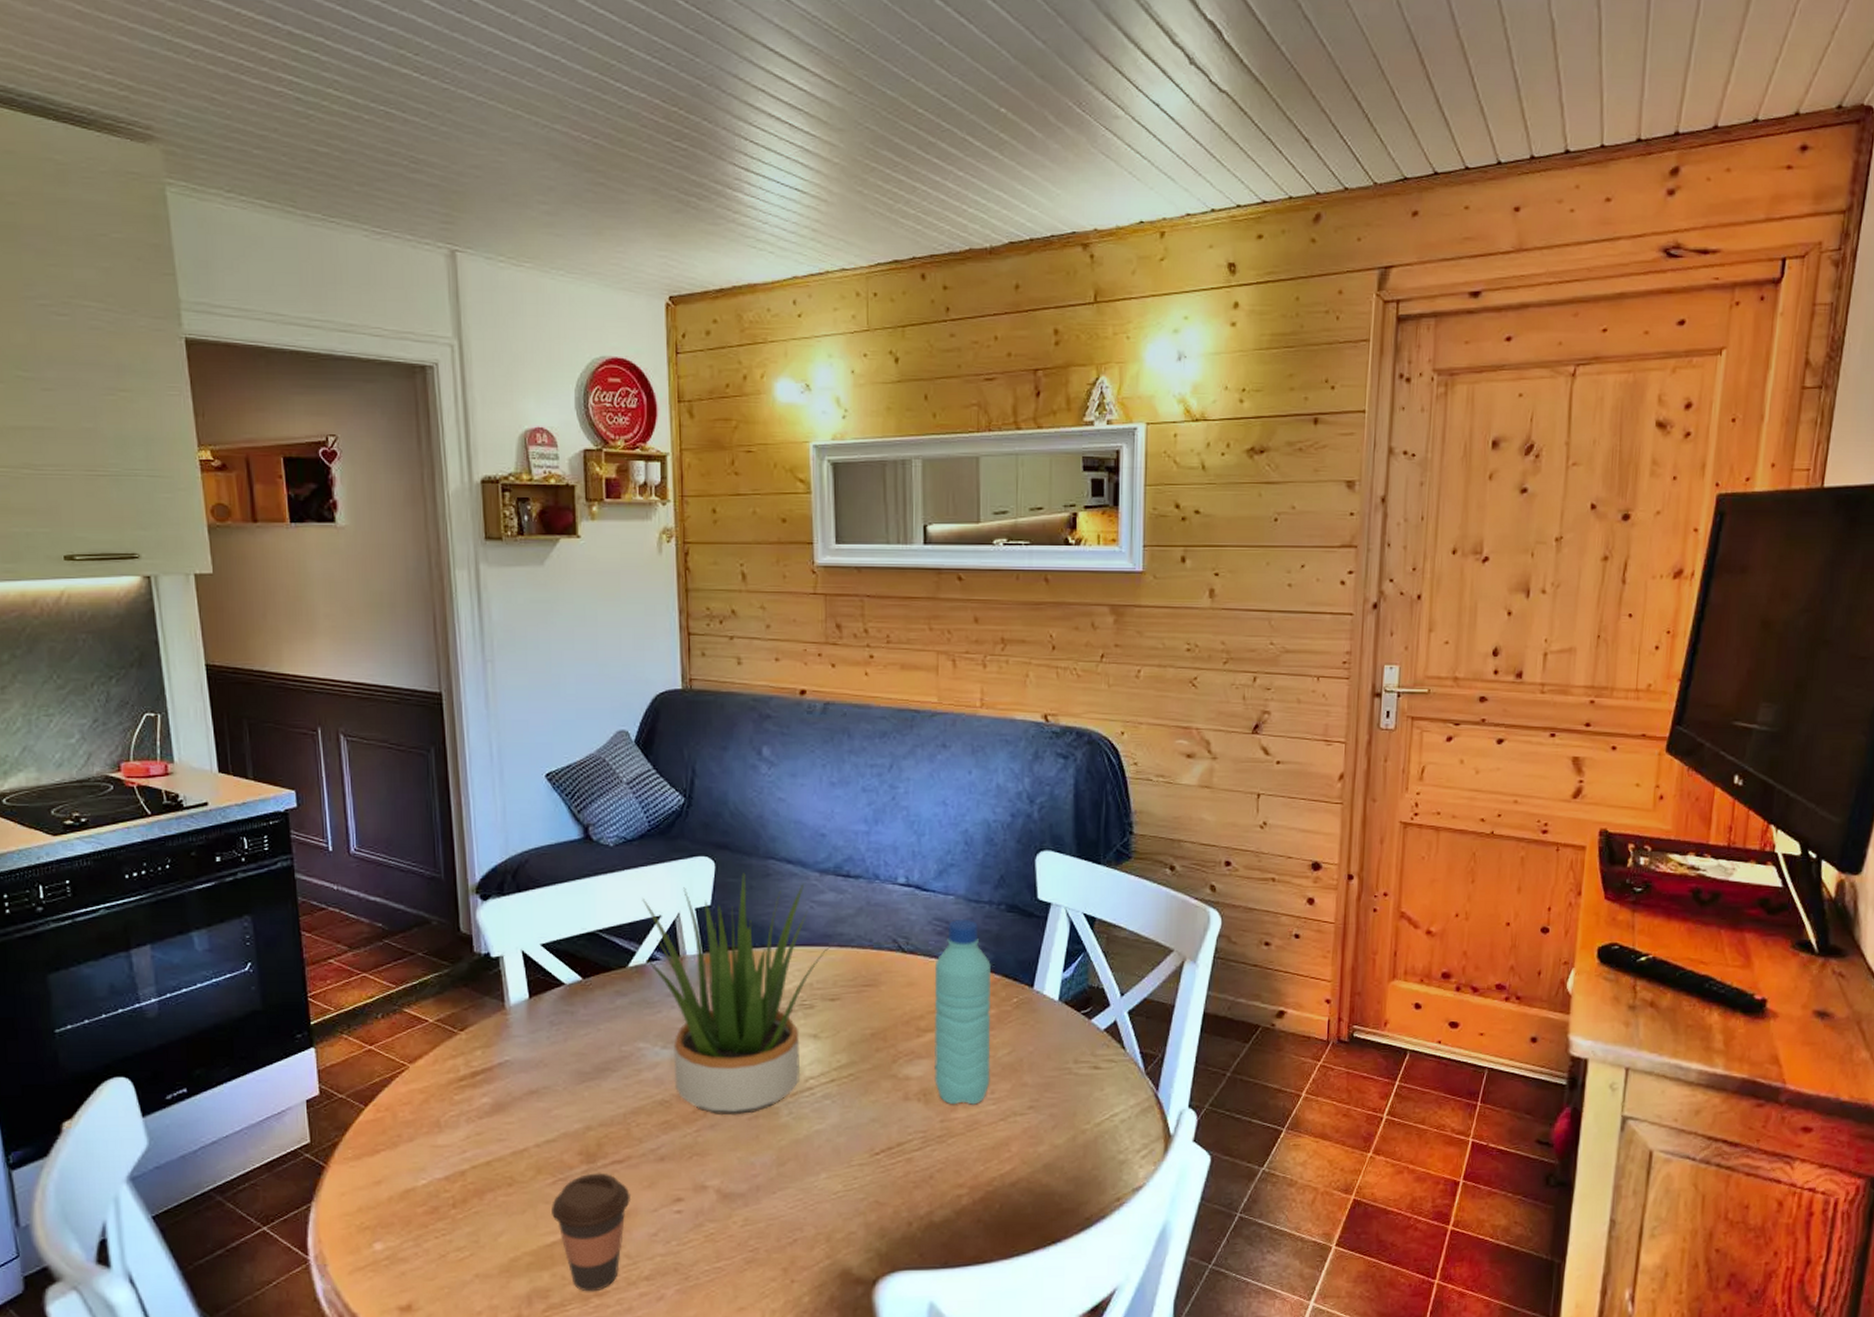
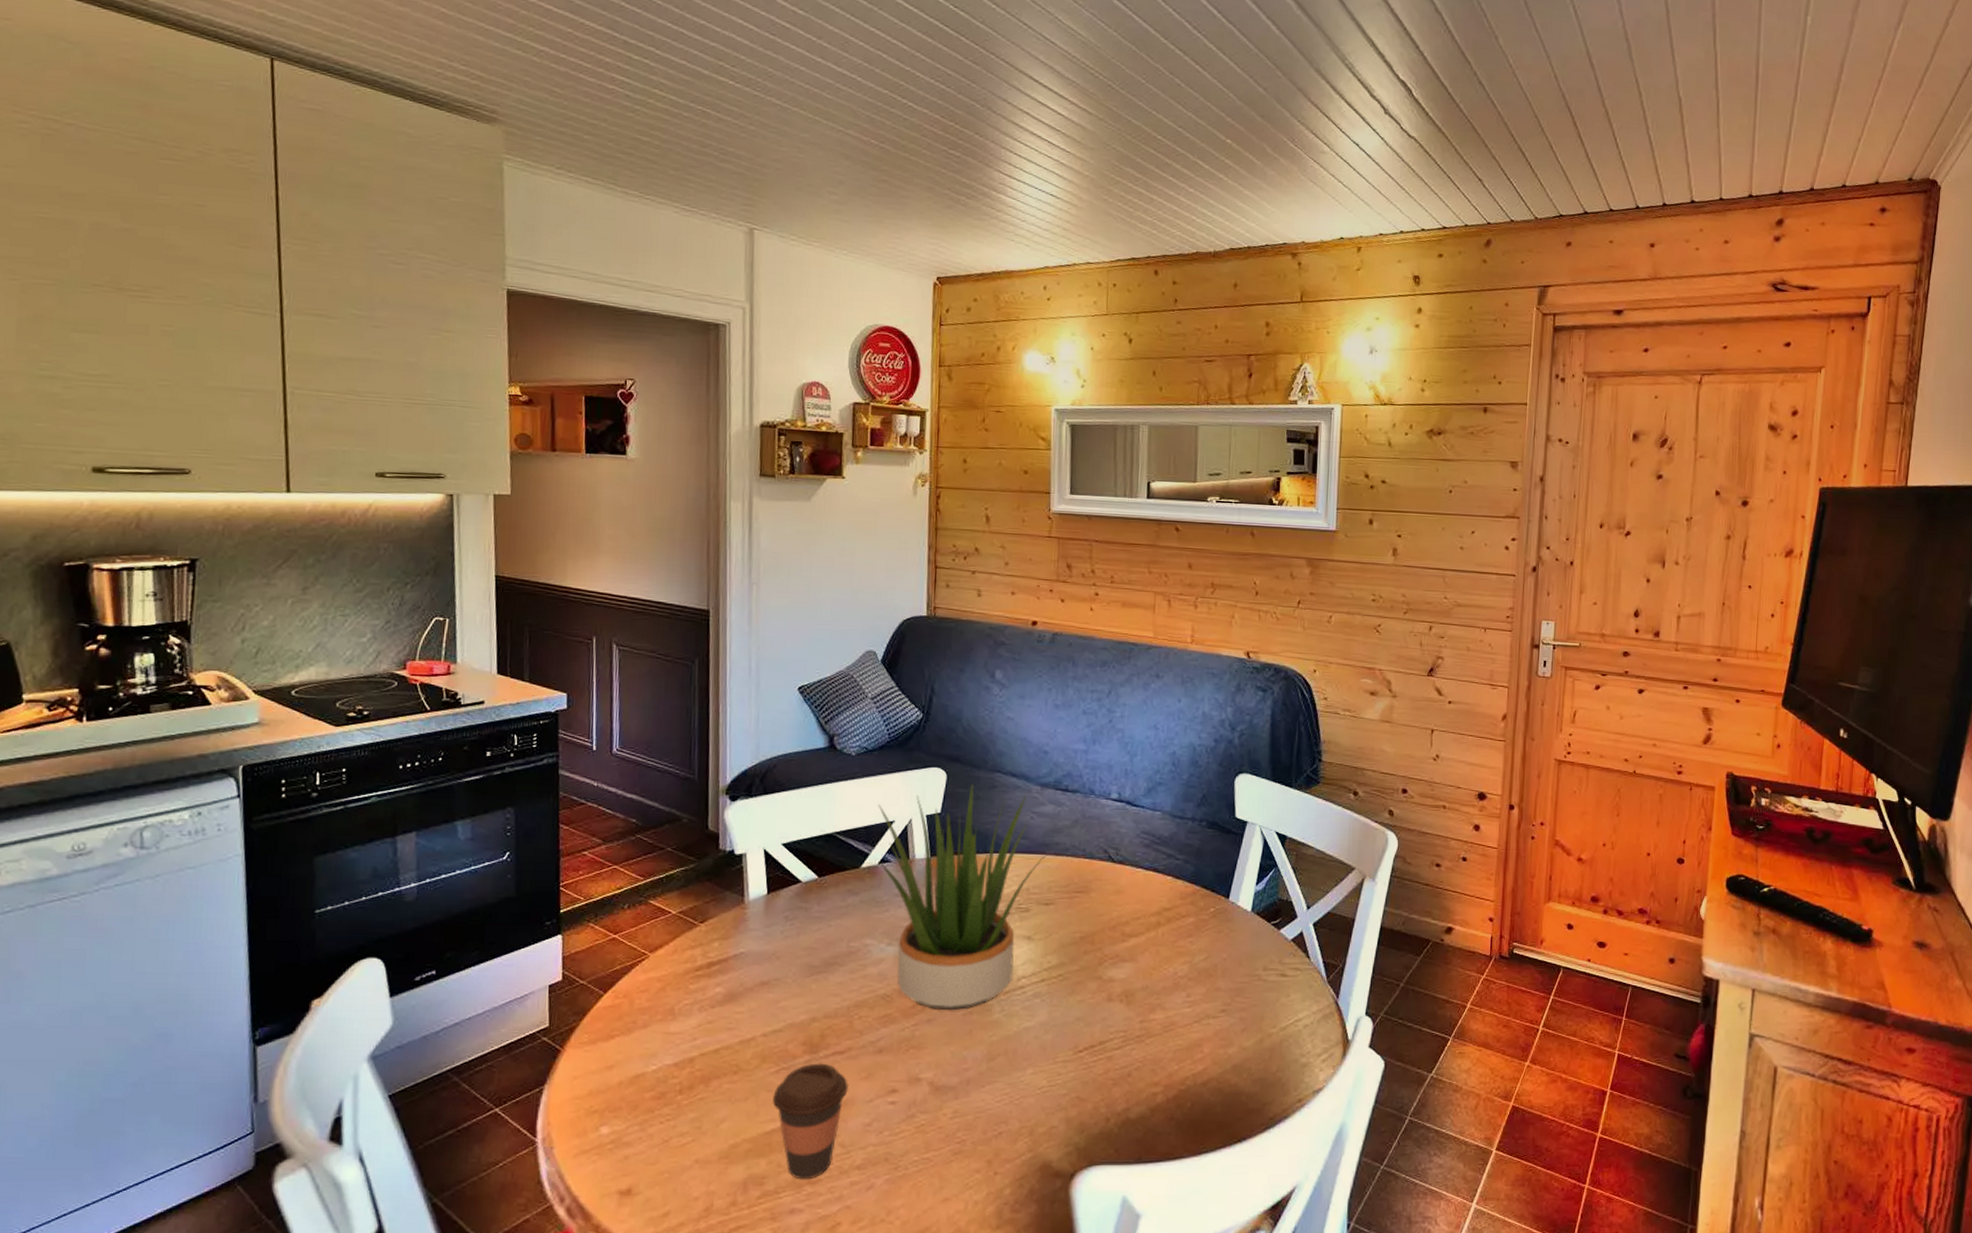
water bottle: present [934,920,991,1105] -> none [1136,834,1191,1007]

